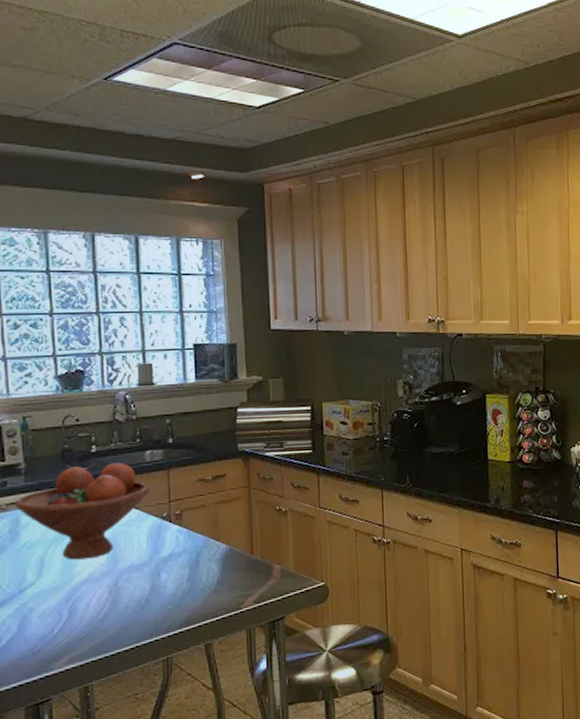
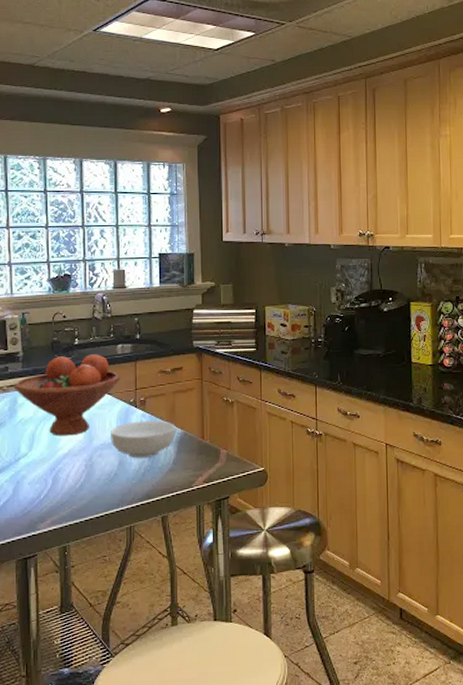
cereal bowl: none [140,535,220,581] -> present [111,419,176,459]

